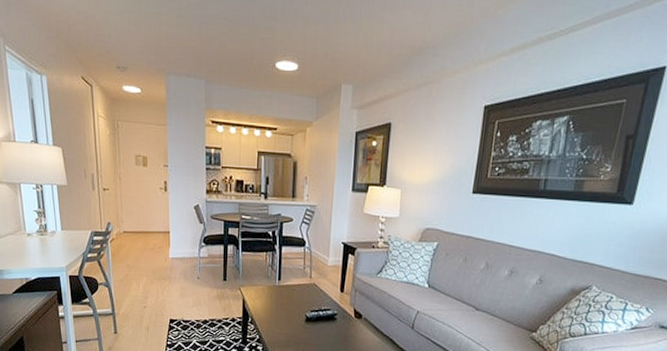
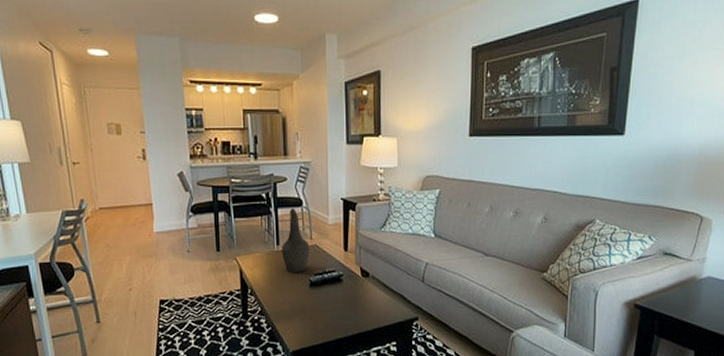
decorative vase: none [282,247,309,307] -> present [282,208,310,272]

